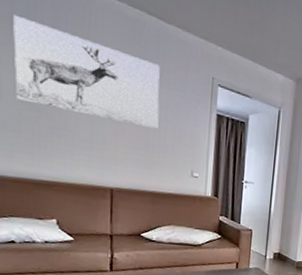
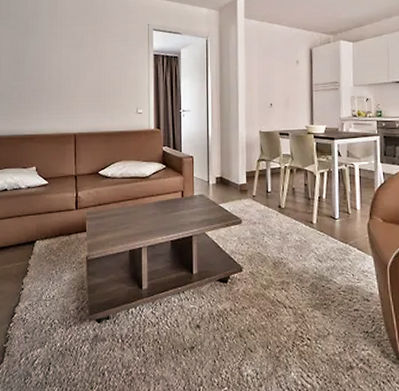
wall art: present [13,14,160,130] -> none [9,12,108,78]

